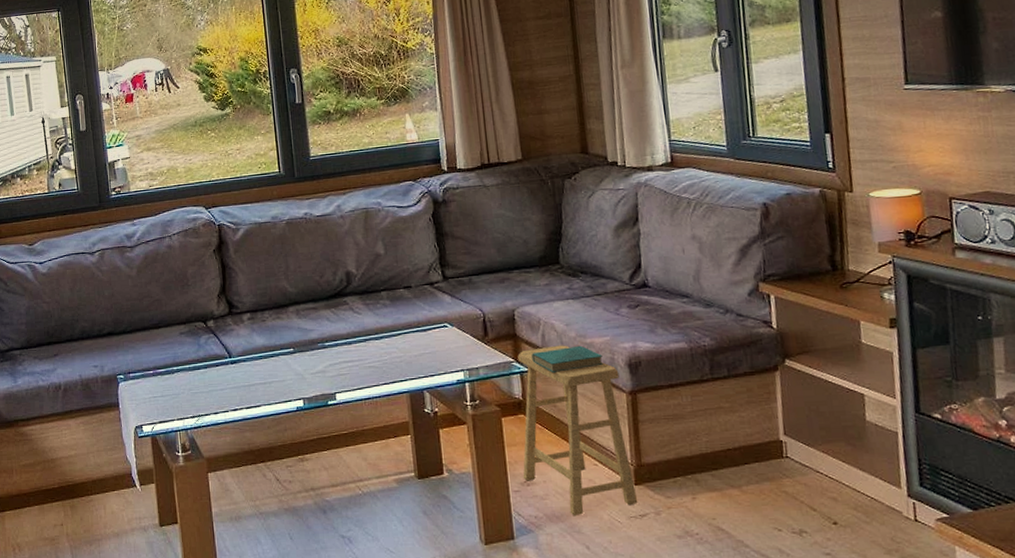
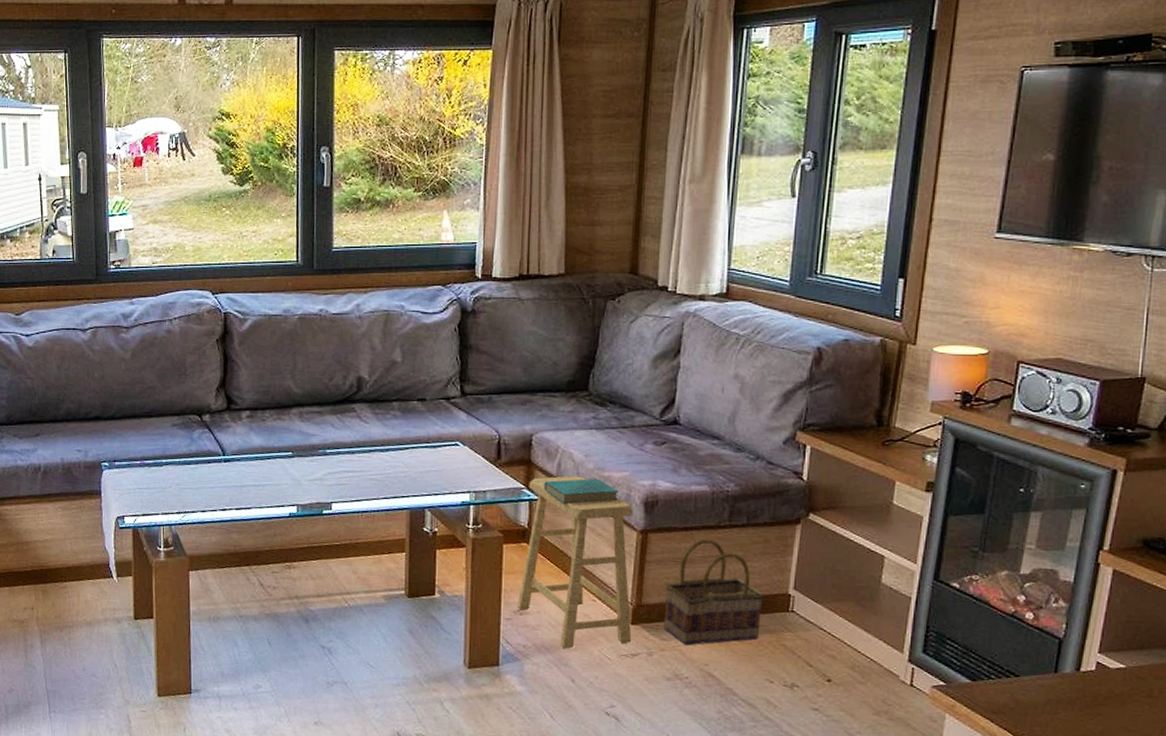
basket: none [661,394,760,501] -> present [663,539,765,646]

